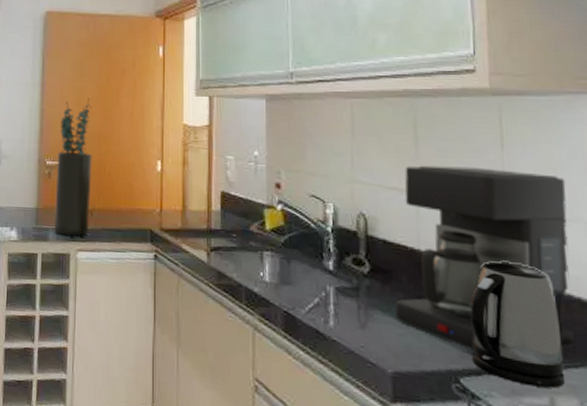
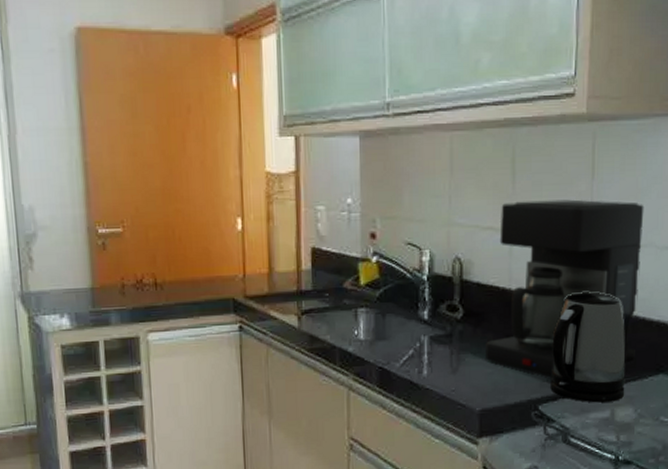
vase: present [53,98,92,238] -> none [111,145,161,318]

